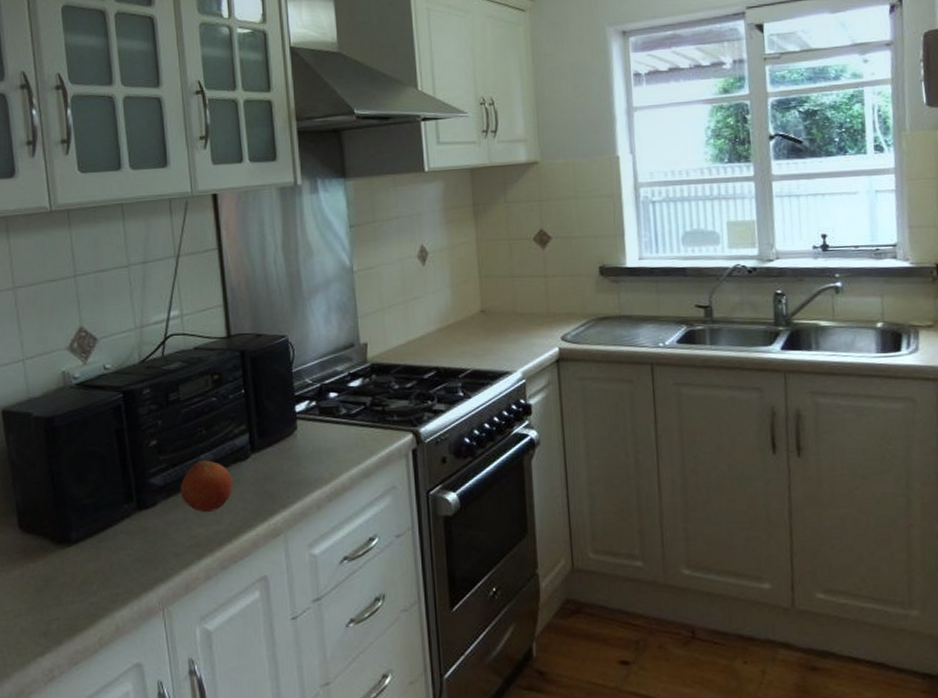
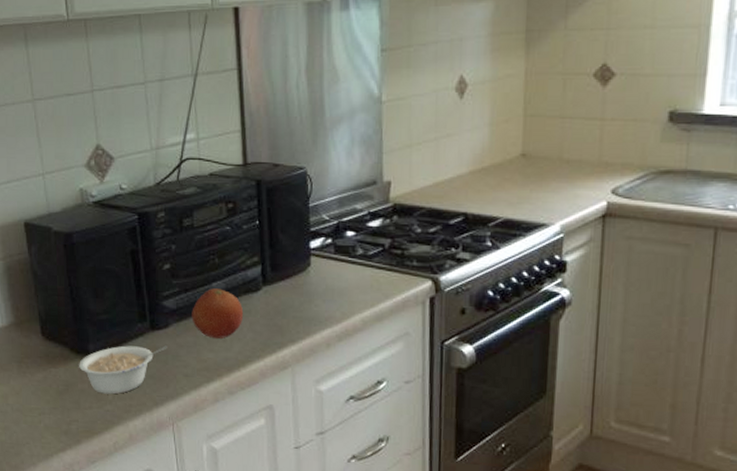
legume: none [60,525,156,585] -> present [79,345,167,395]

